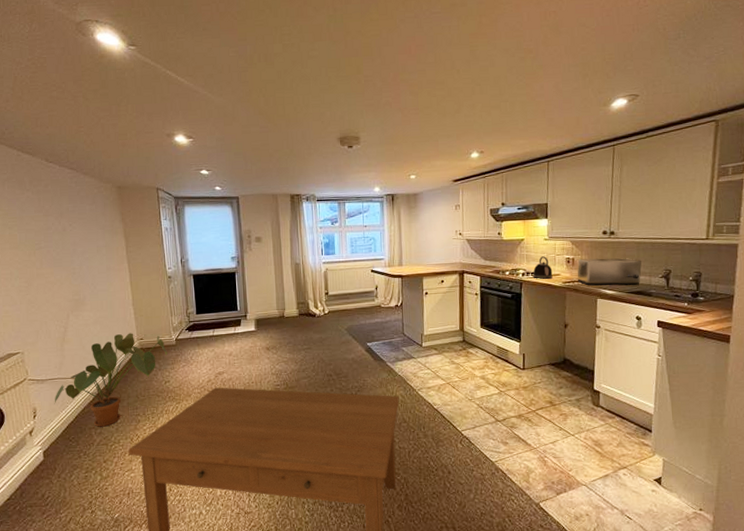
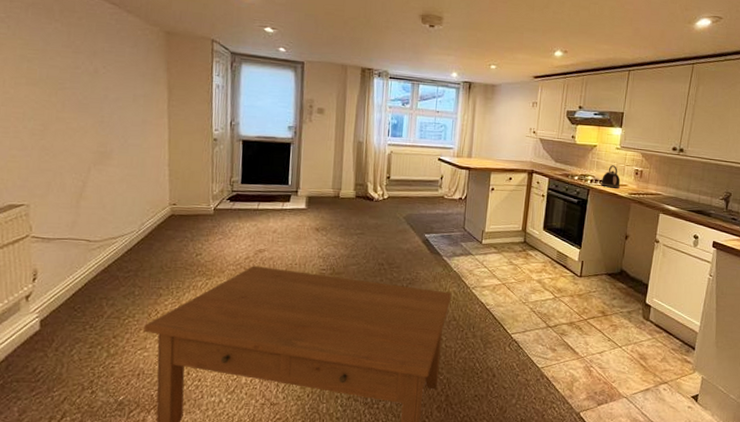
house plant: present [54,333,168,427] -> none [60,196,203,298]
toaster: present [577,258,642,286] -> none [643,172,706,204]

